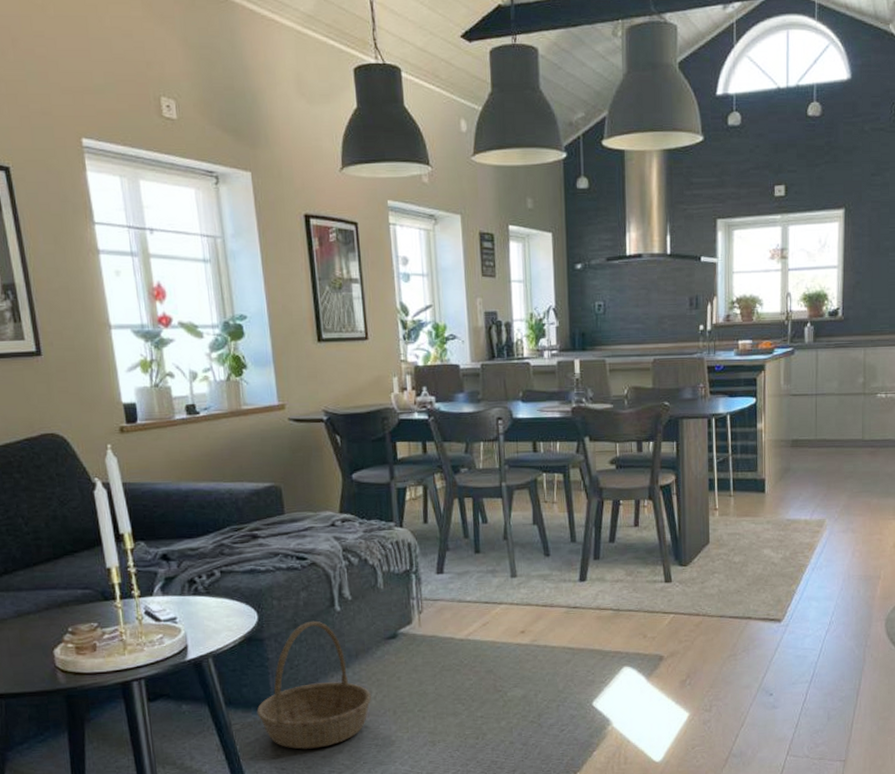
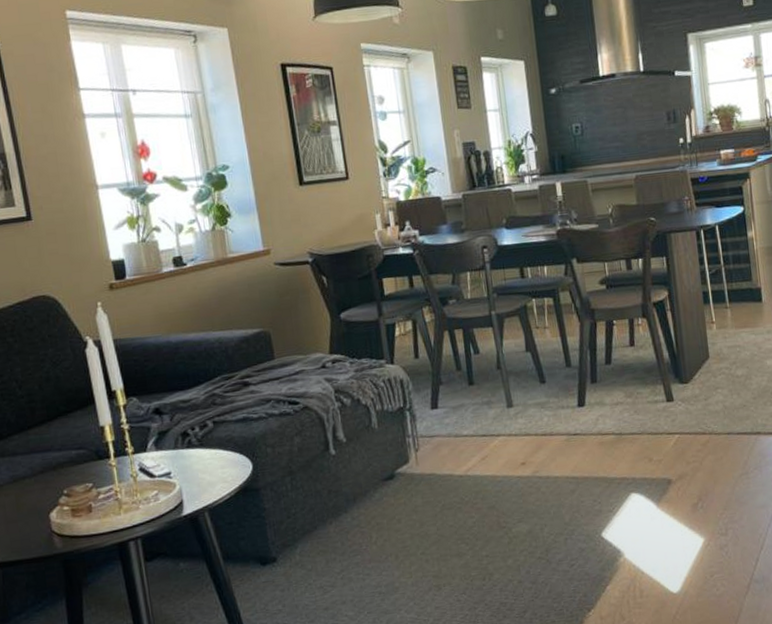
basket: present [256,620,372,750] -> none [255,466,373,603]

